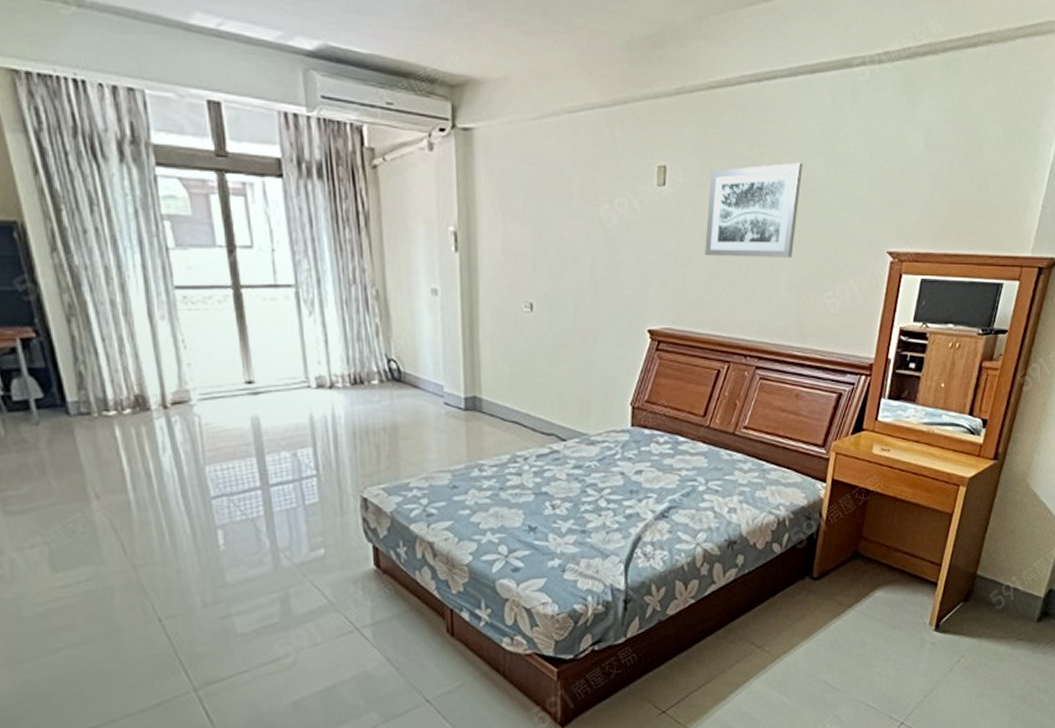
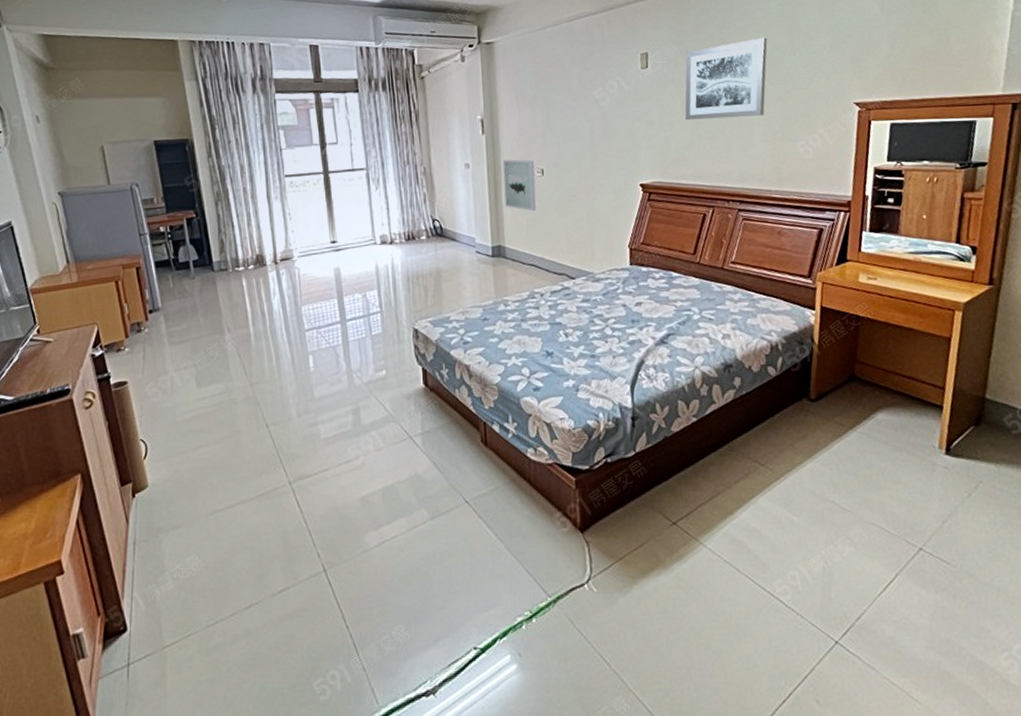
wall art: none [481,287,523,356] -> present [502,159,537,212]

